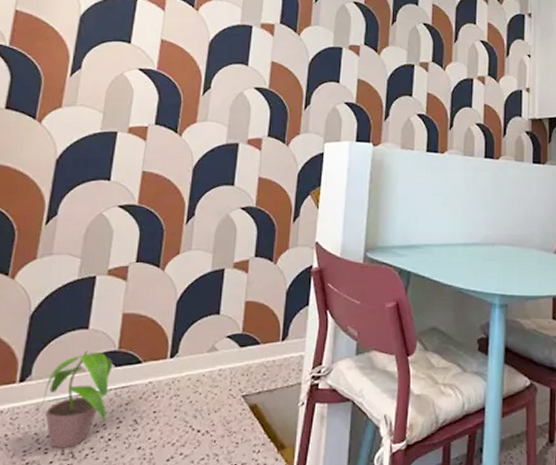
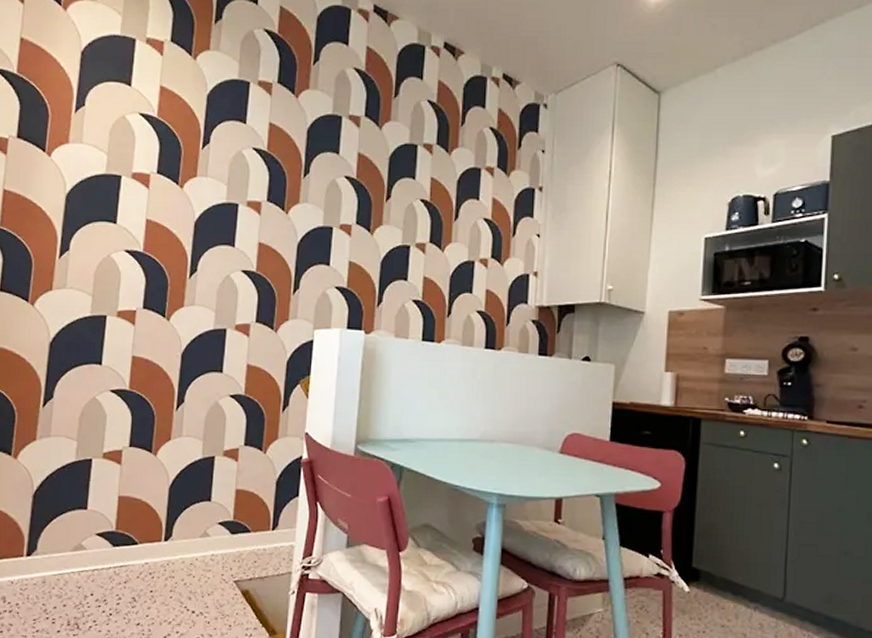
potted plant: present [41,350,113,448] -> none [47,529,111,619]

